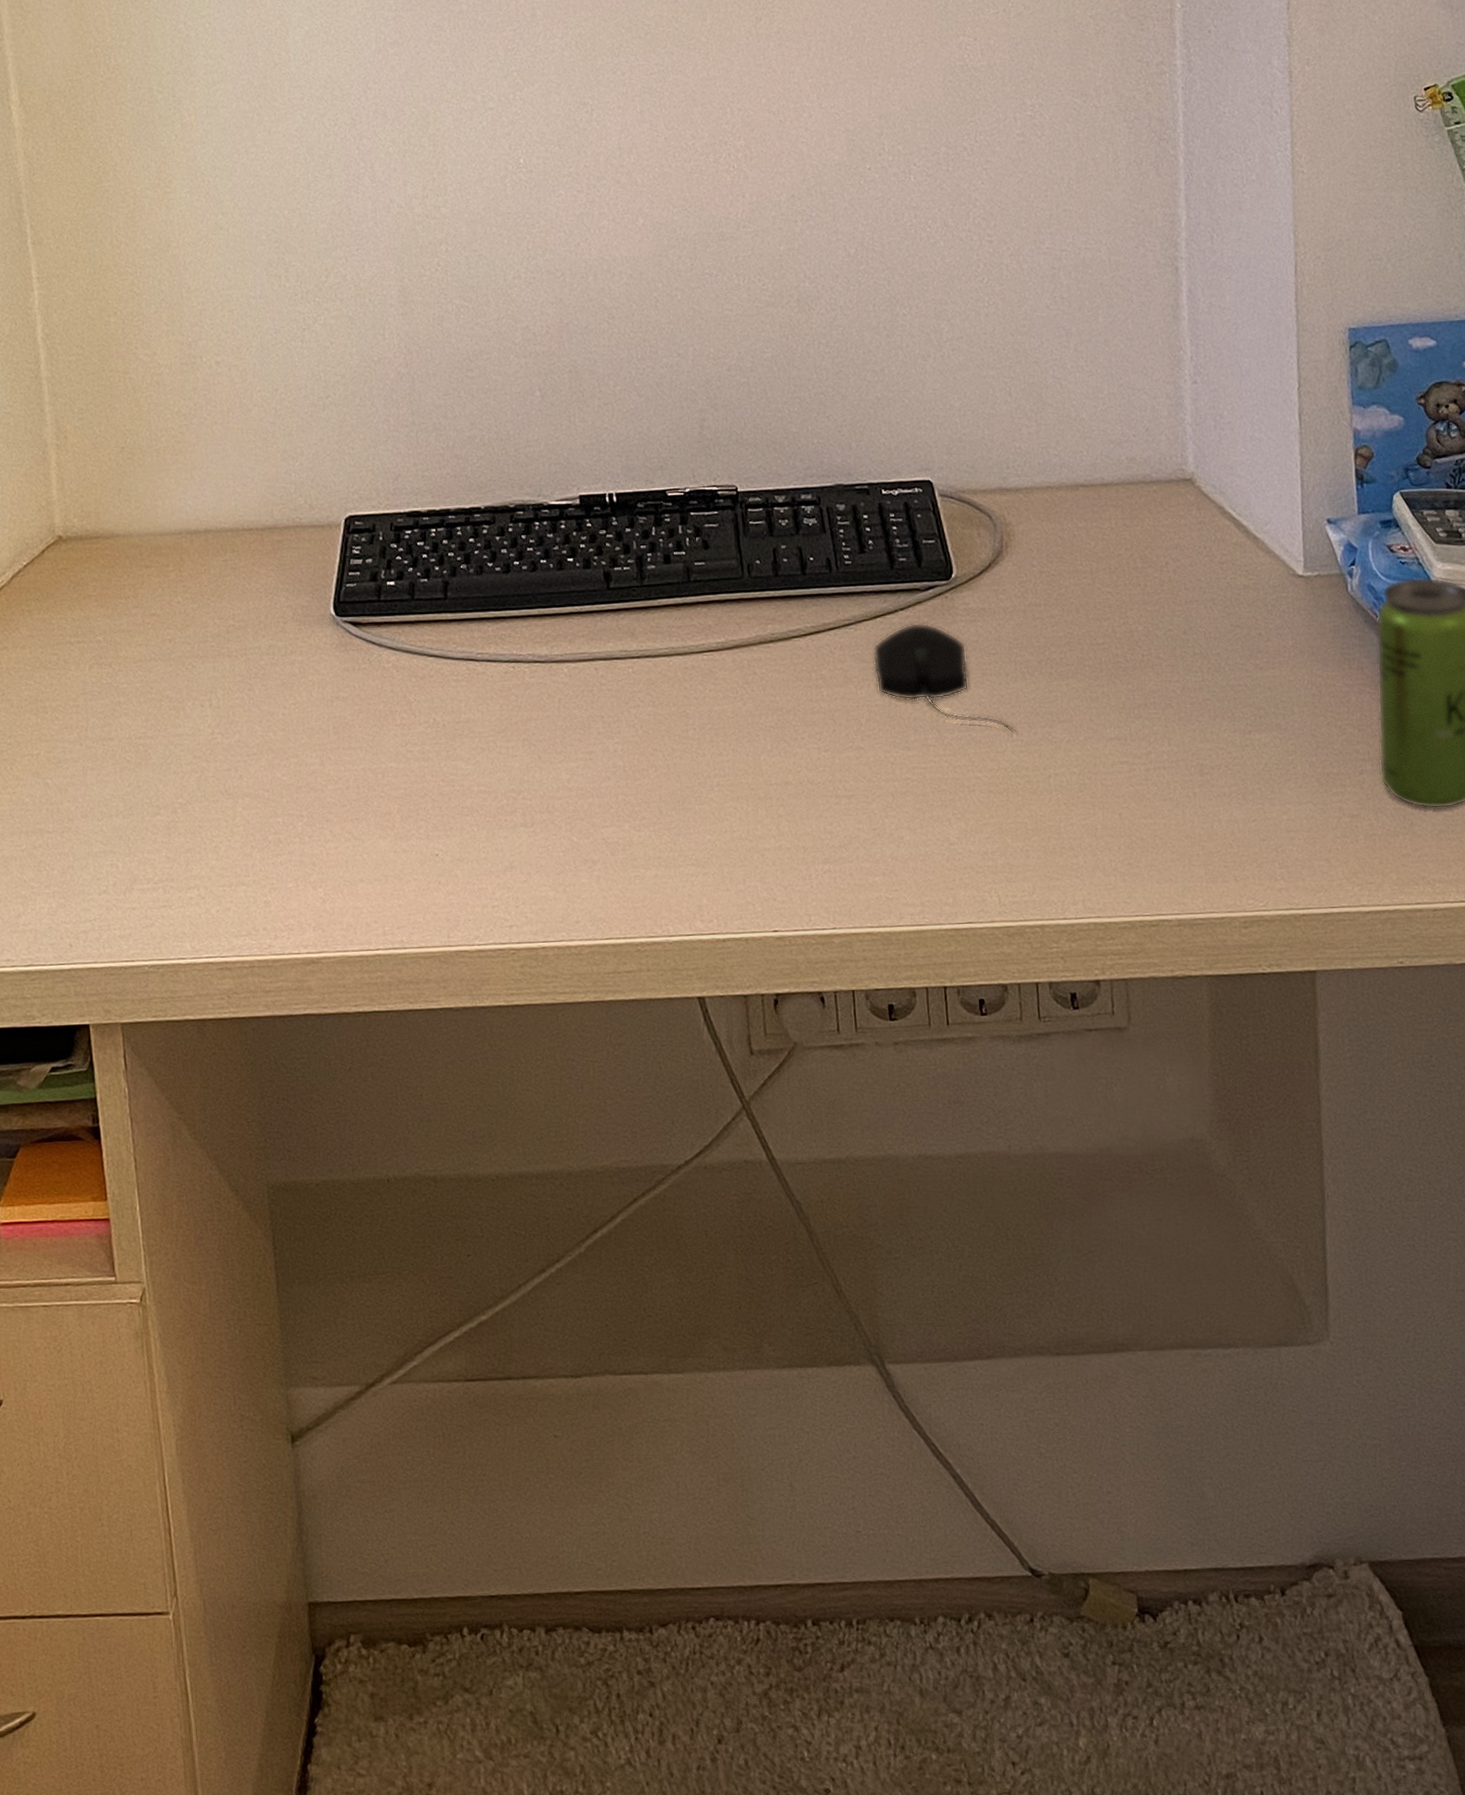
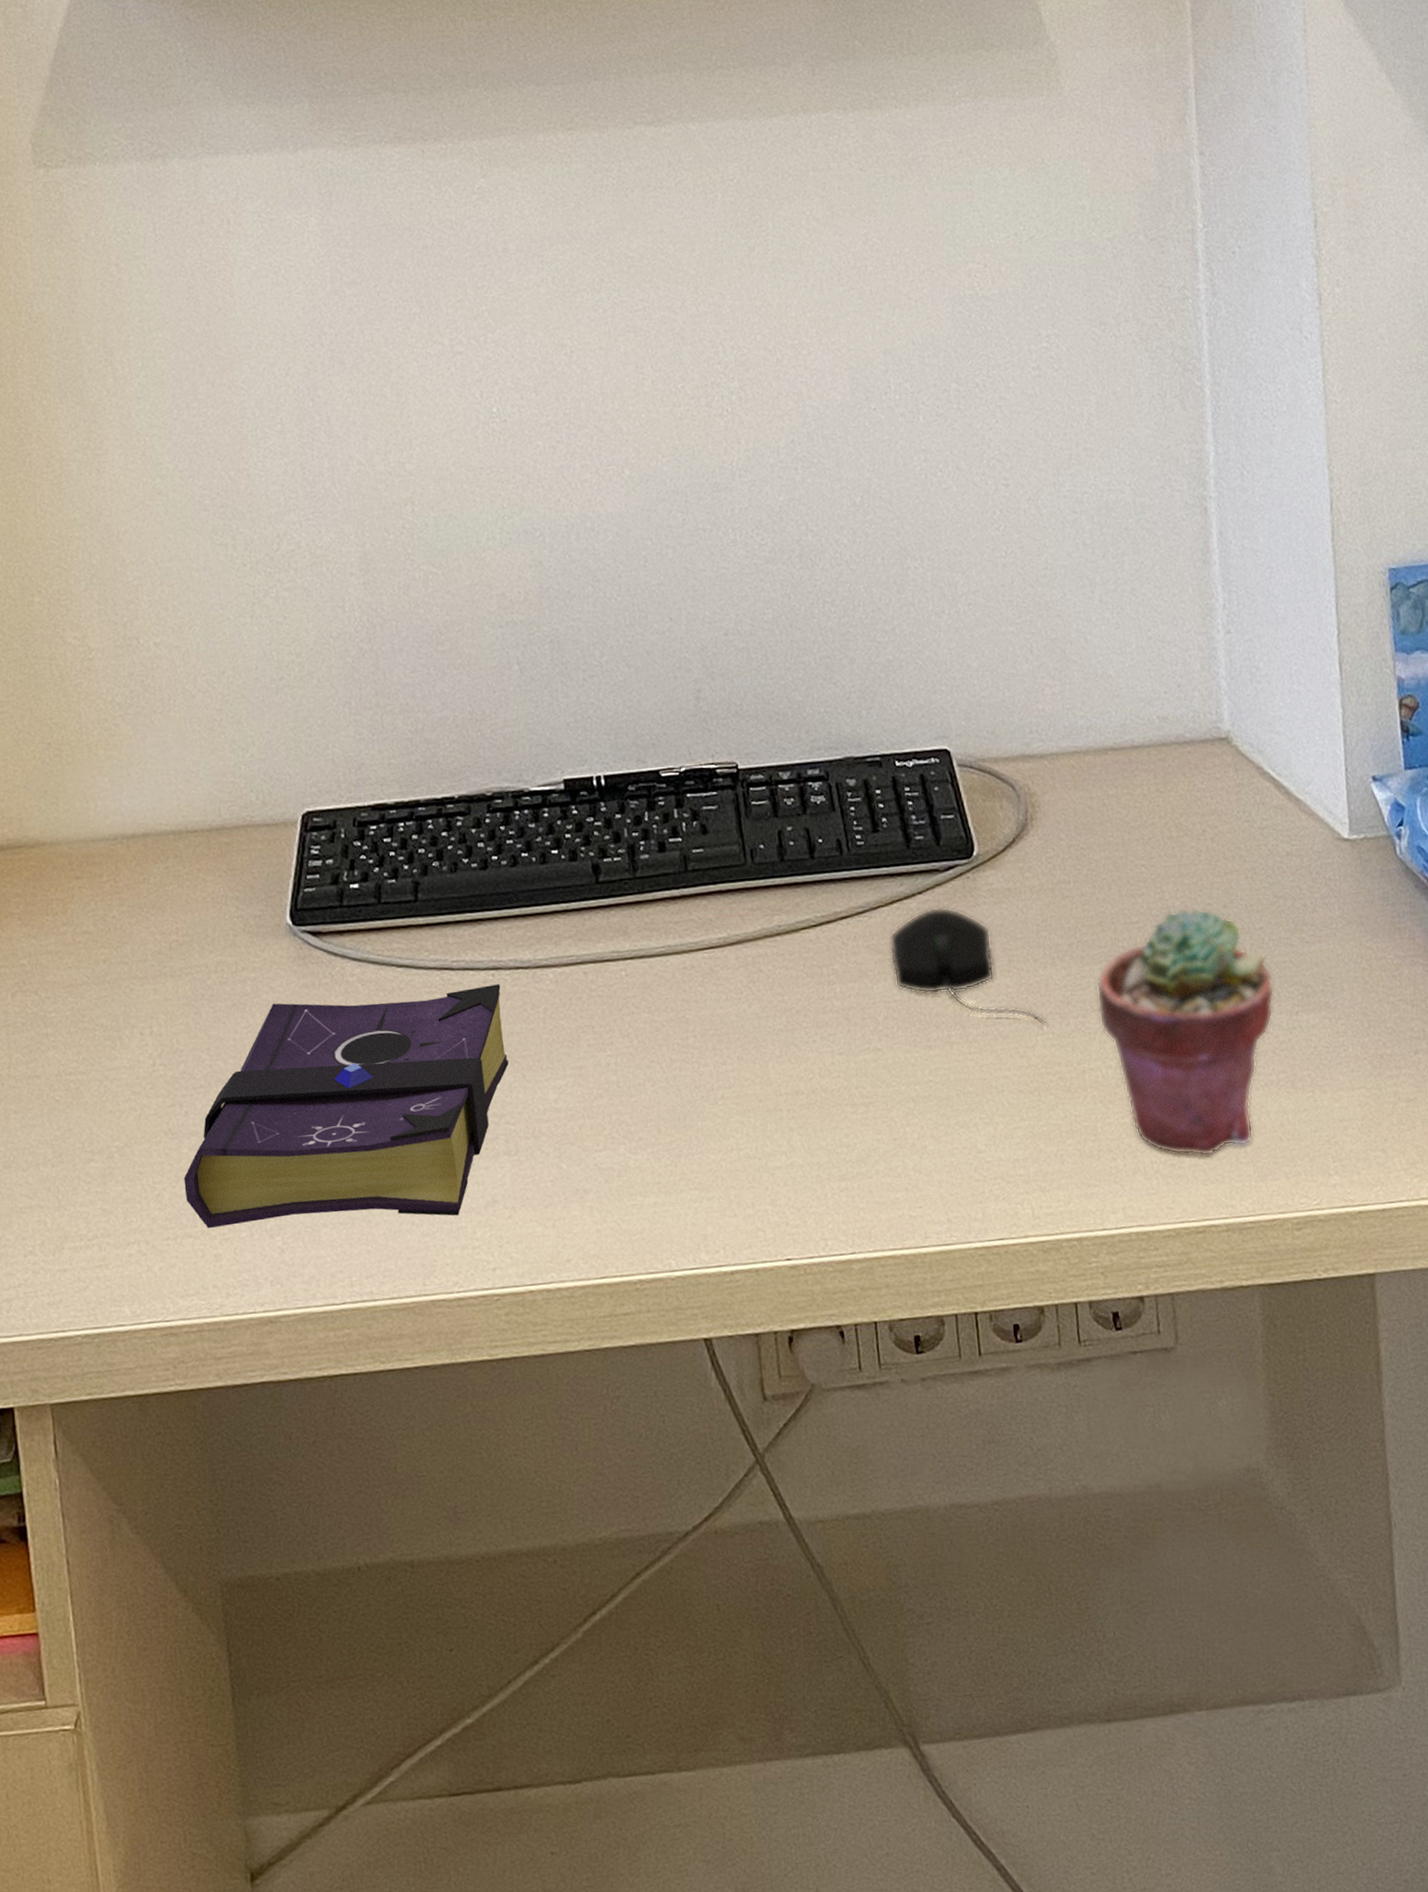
book: none [238,675,526,879] -> present [183,984,509,1229]
potted succulent: none [1063,632,1229,858] -> present [1096,907,1274,1157]

